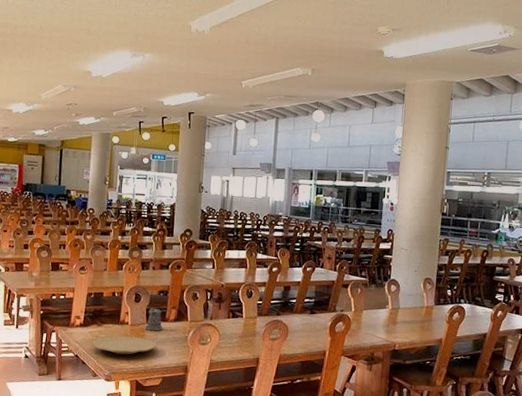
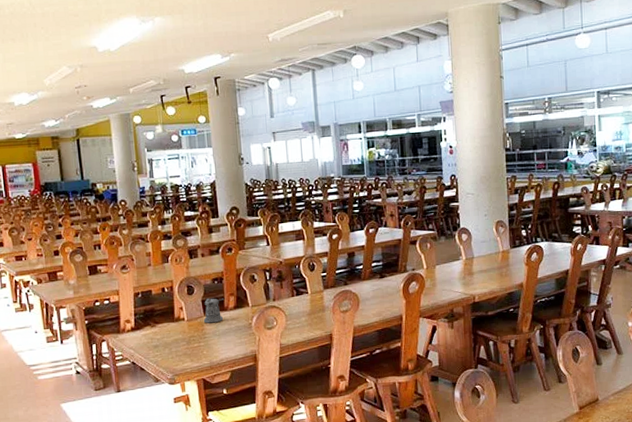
plate: present [92,336,157,355] -> none [148,332,220,354]

